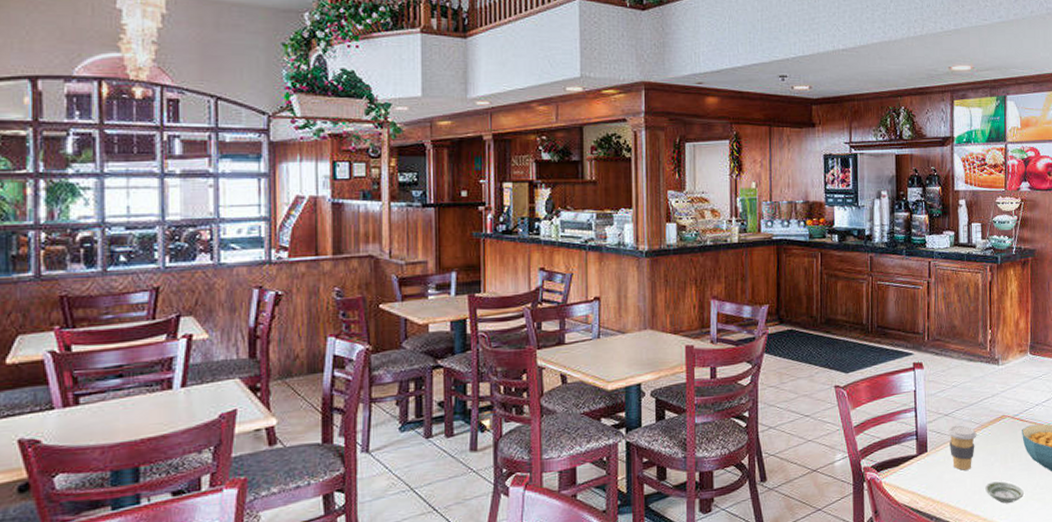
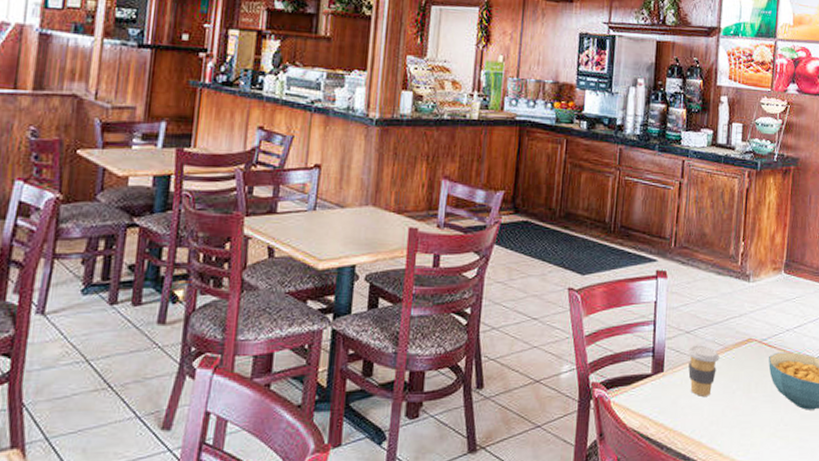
saucer: present [985,481,1024,503] -> none [724,412,766,438]

